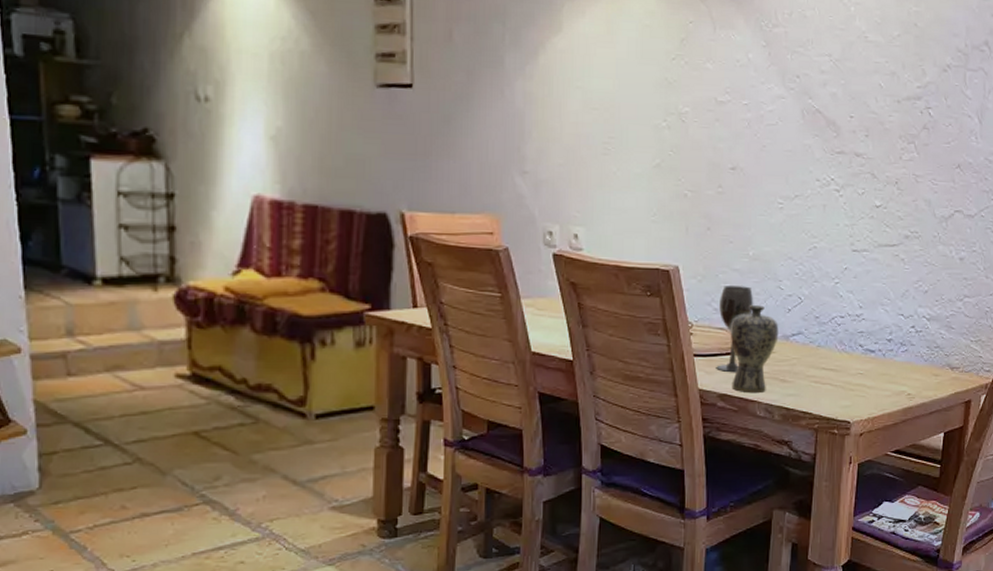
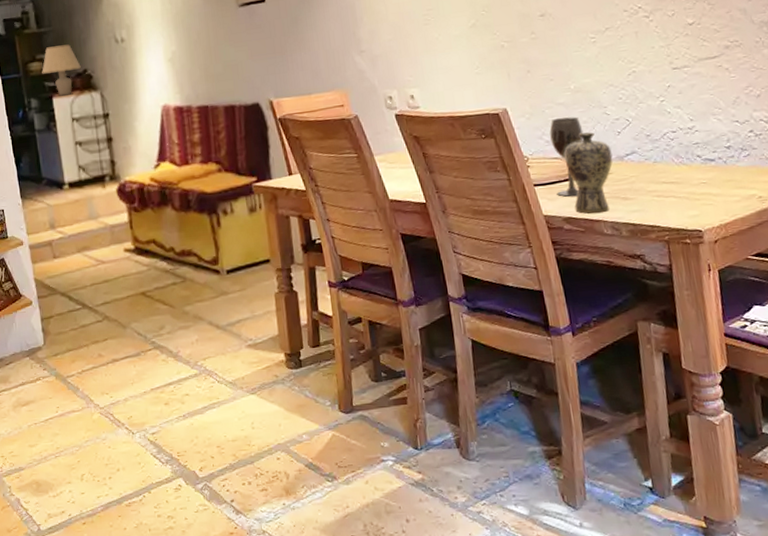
table lamp: none [77,87,139,159] -> present [42,44,81,96]

